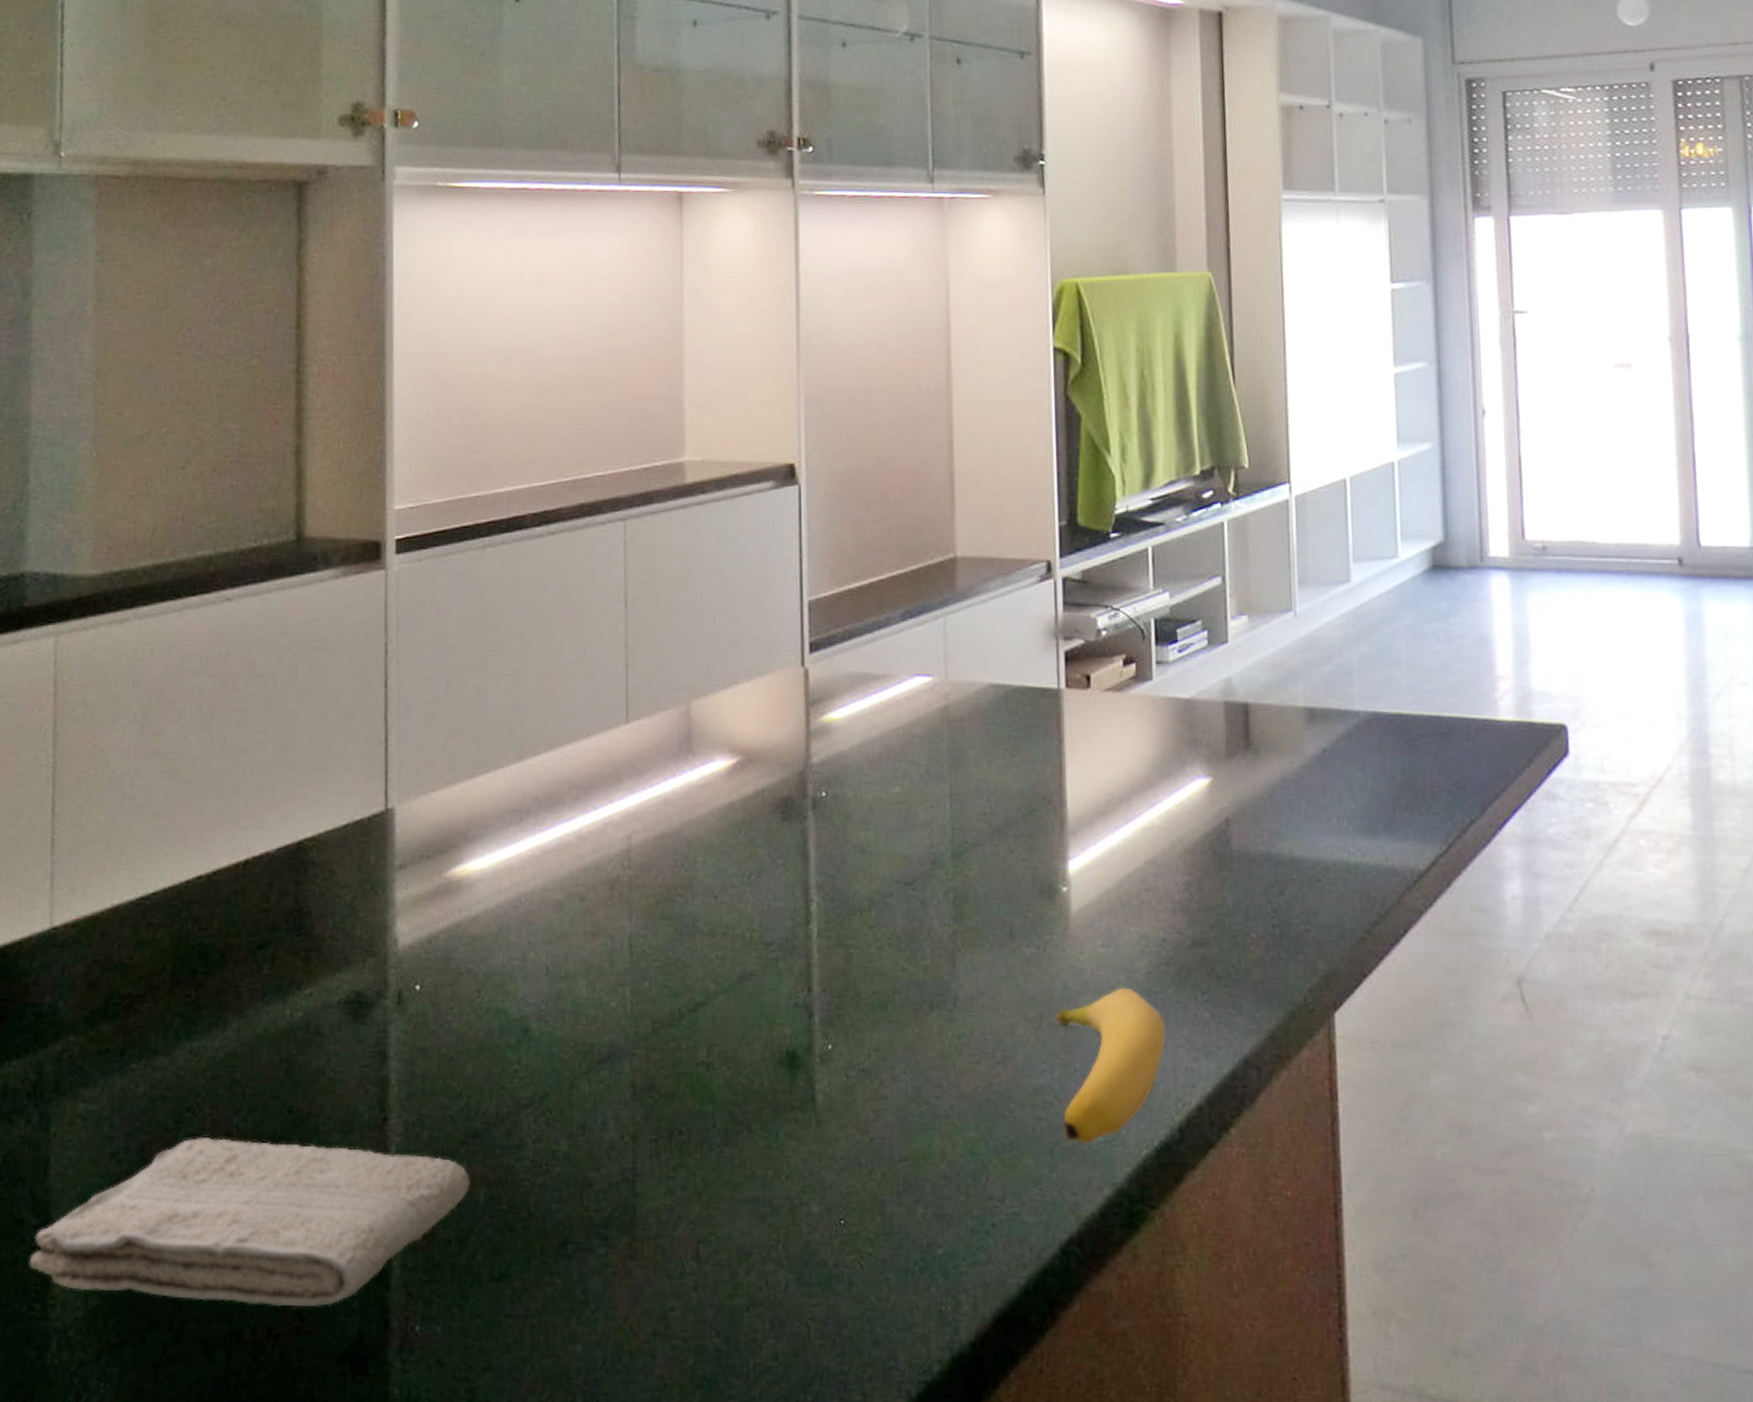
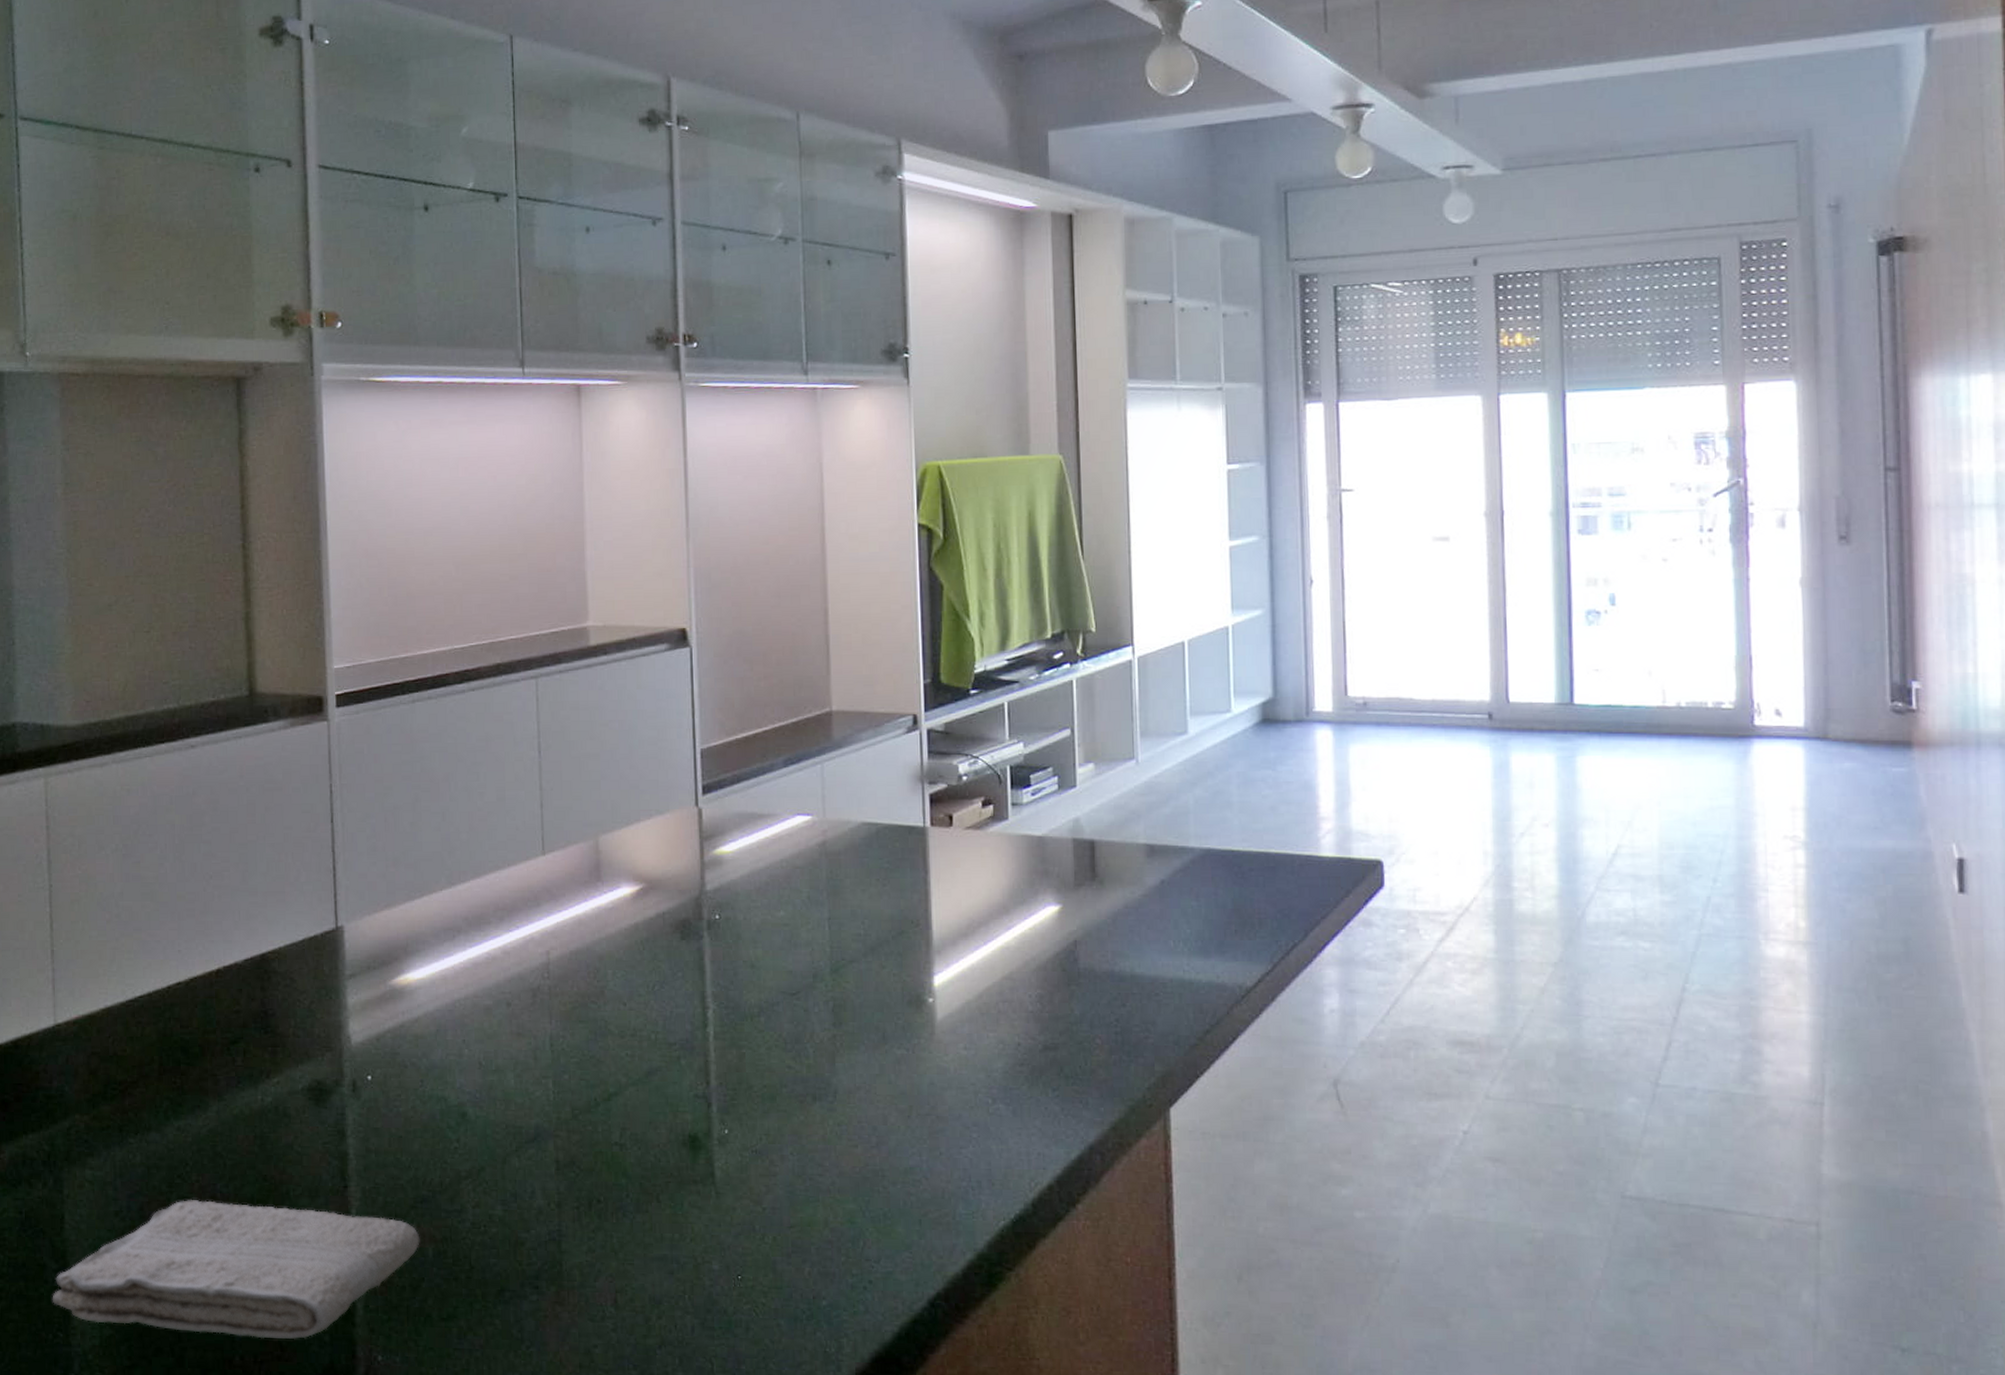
banana: present [1055,987,1165,1144] -> none [923,1084,1020,1216]

